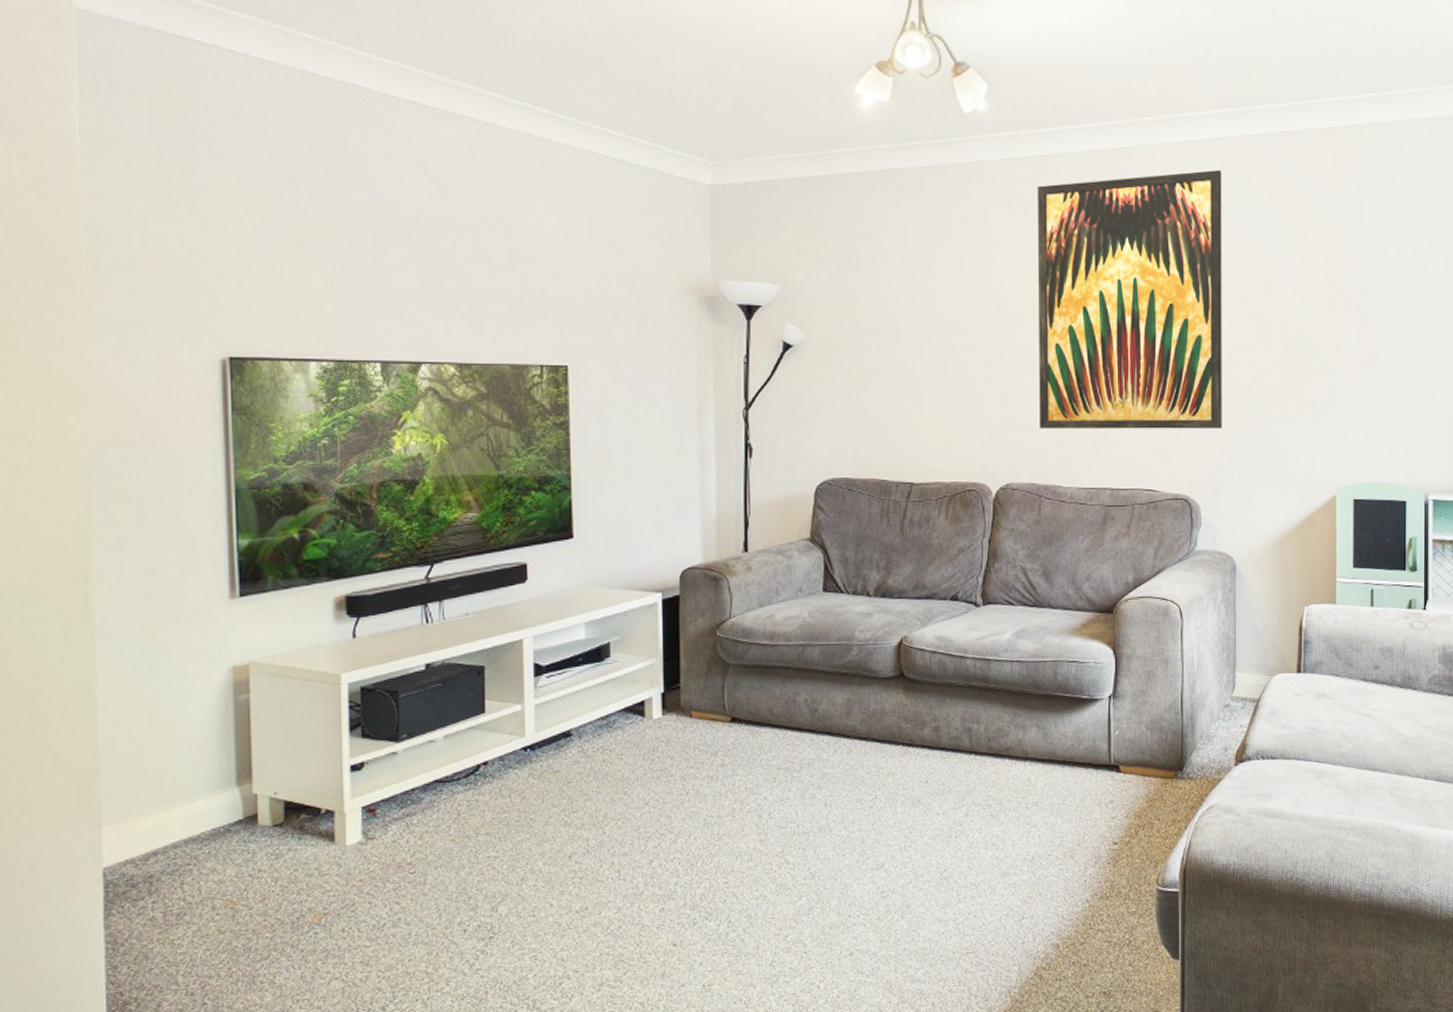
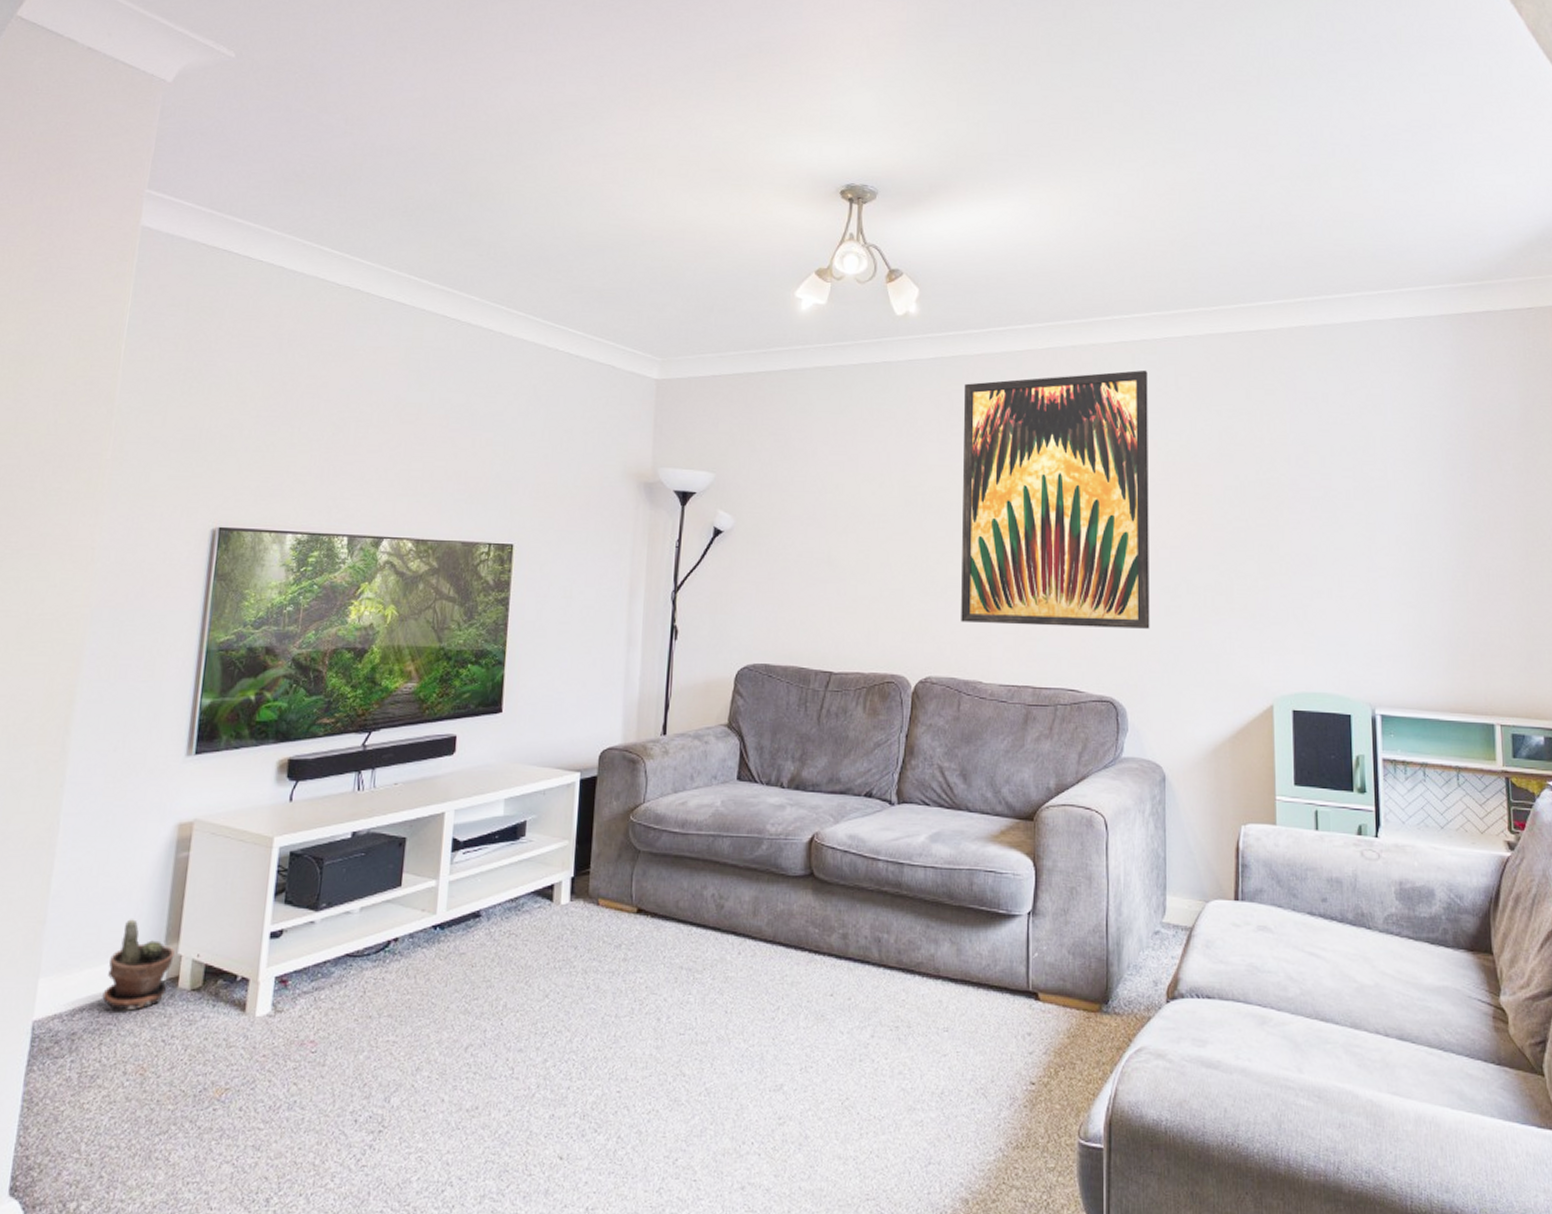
potted plant: none [176,763,249,851] -> present [102,919,175,1011]

